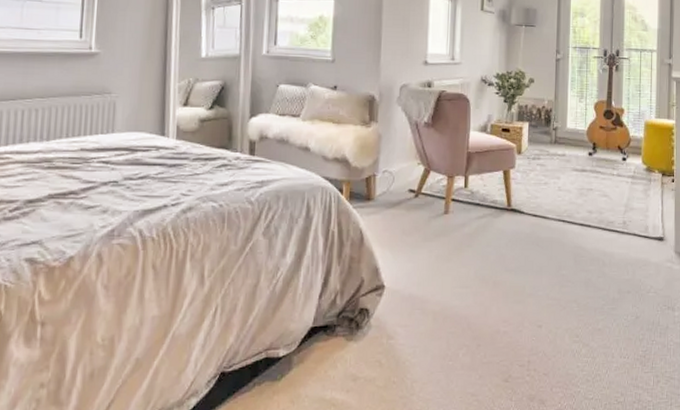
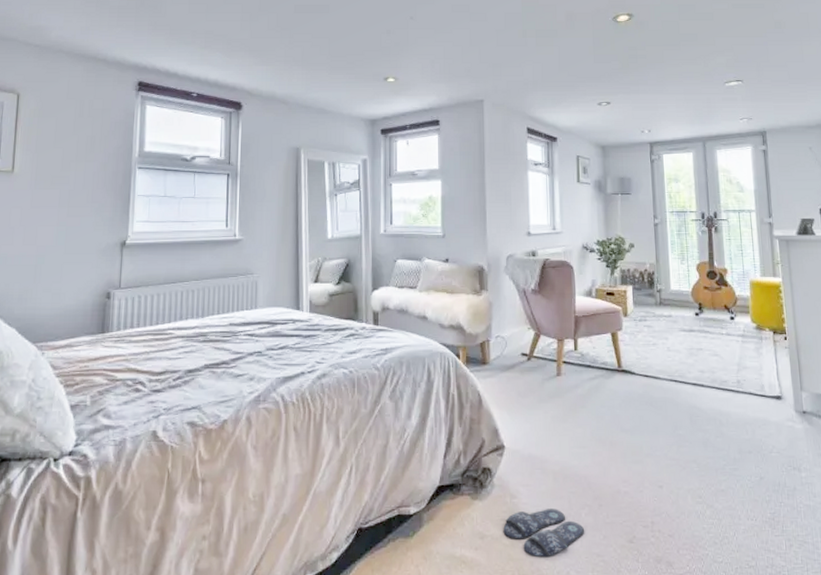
slippers: none [377,349,461,399] -> present [503,509,585,558]

